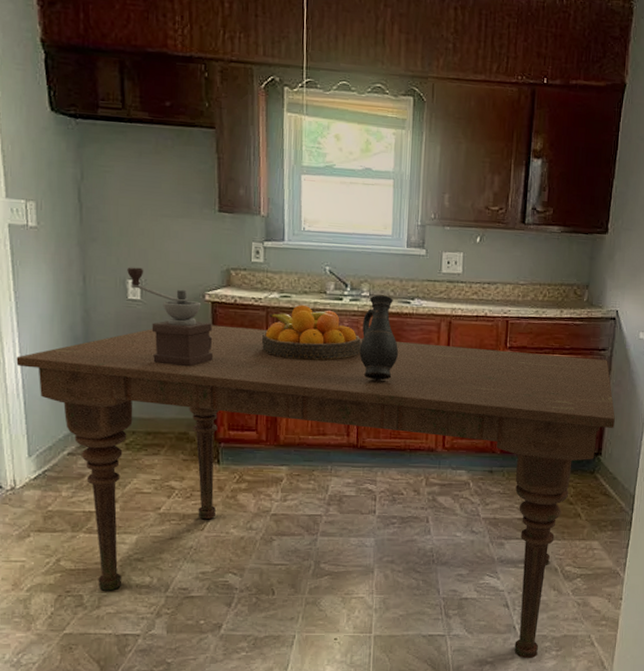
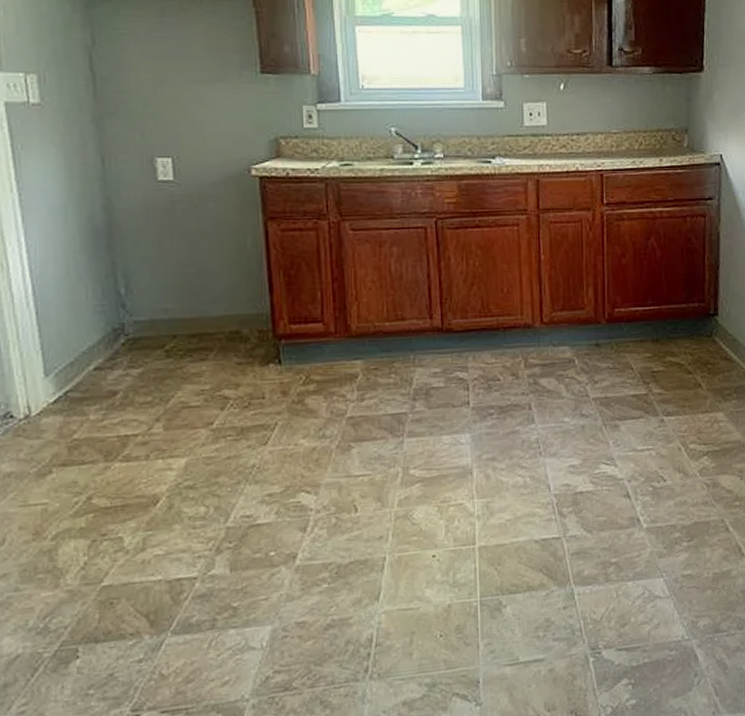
dining table: present [16,325,615,659] -> none [23,203,729,555]
coffee grinder: present [127,267,213,367] -> none [155,143,264,254]
fruit bowl: present [262,304,361,361] -> none [322,172,438,236]
jug: present [359,295,399,381] -> none [437,155,483,252]

